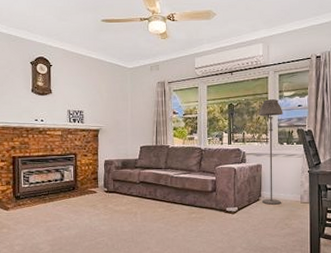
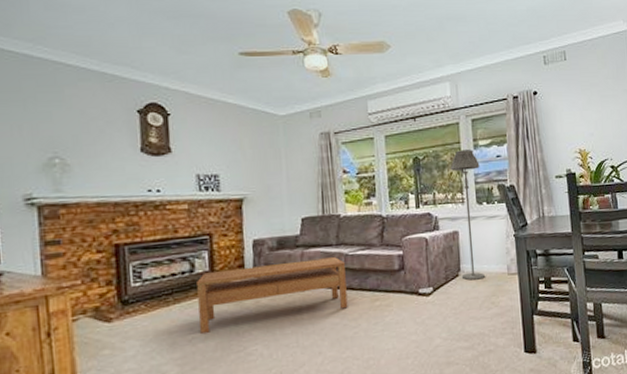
coffee table: none [65,178,171,224] -> present [197,257,348,333]

